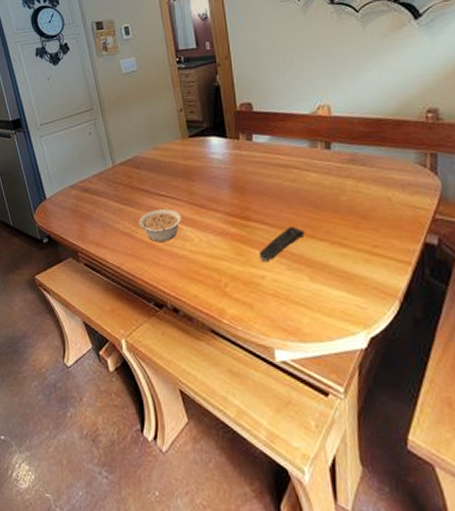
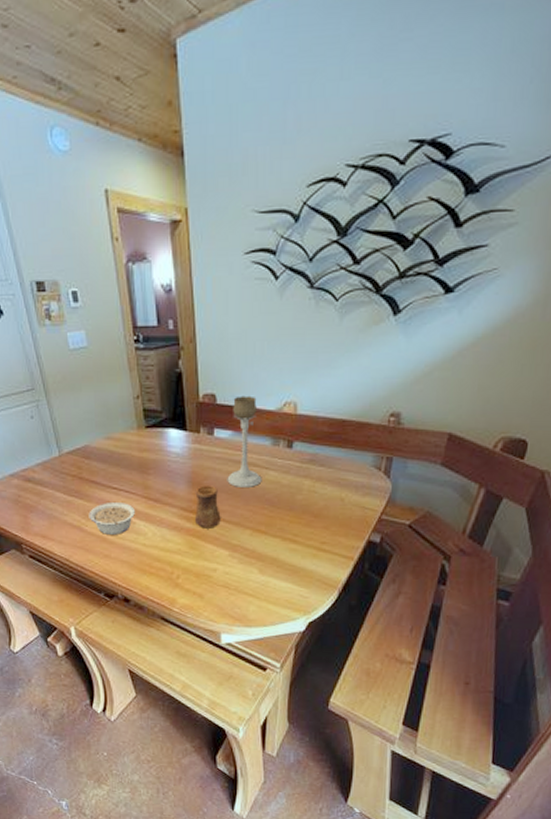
cup: none [238,189,265,233] -> present [195,485,221,529]
remote control: present [260,227,305,262] -> none [213,523,259,556]
candle holder: none [268,102,304,190] -> present [227,395,262,487]

